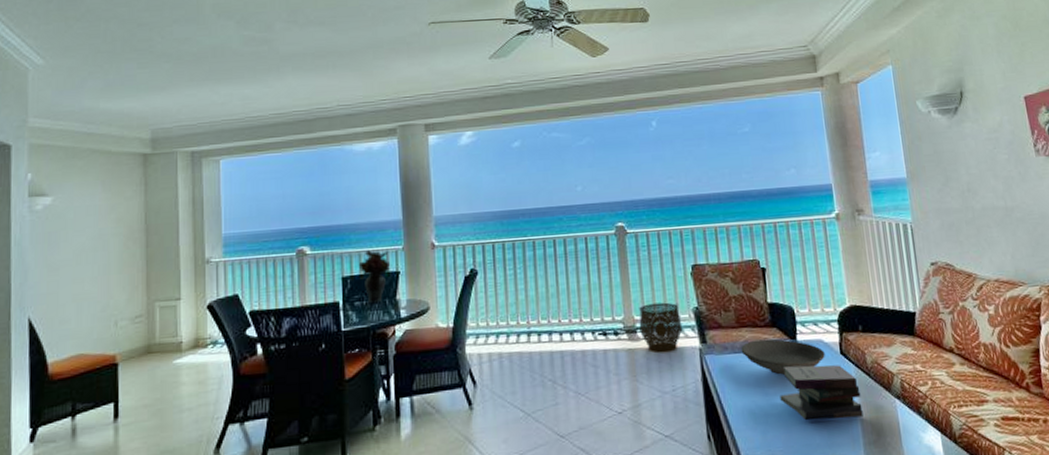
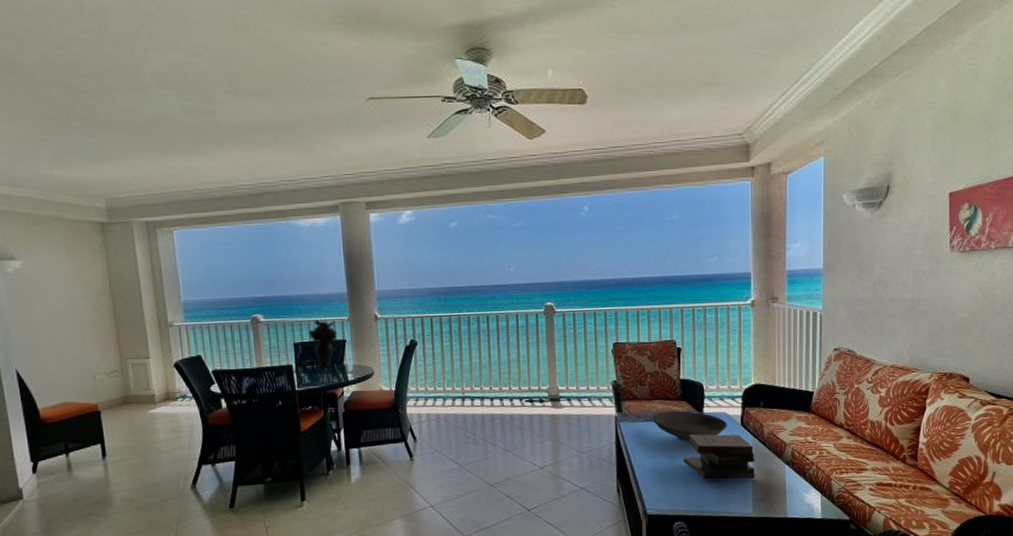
basket: present [639,302,683,353] -> none [562,375,601,419]

